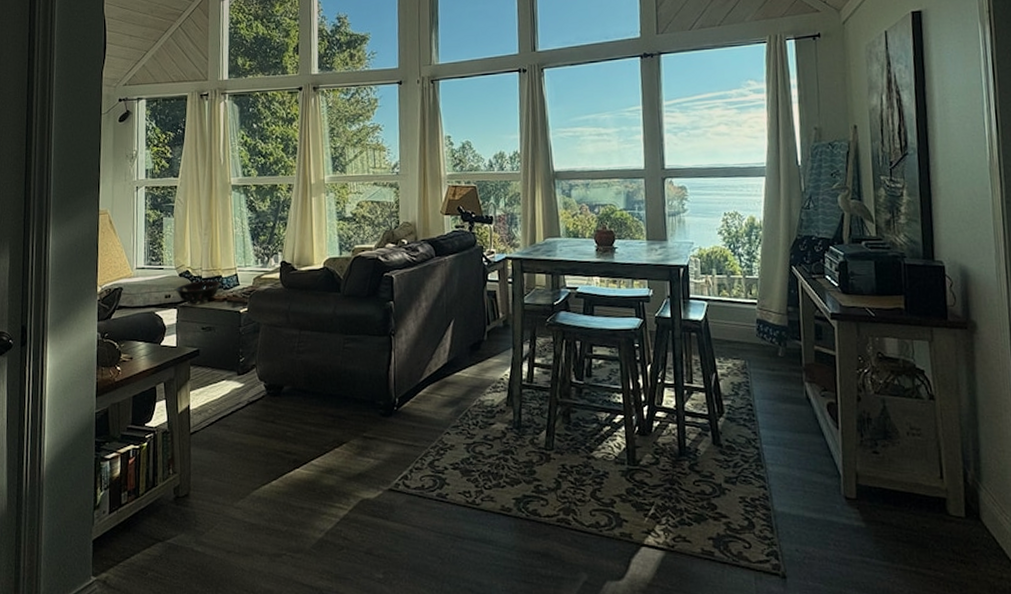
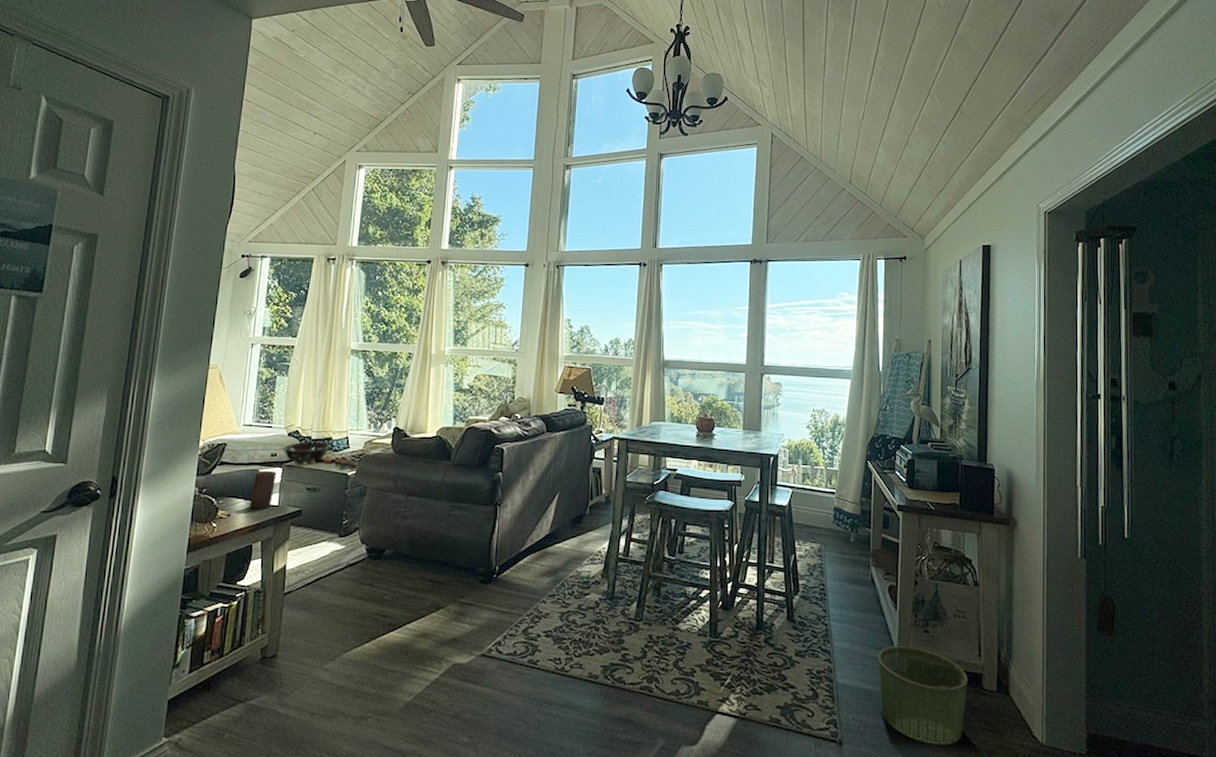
candle: none [150,312,172,351] -> present [250,470,277,509]
basket: none [819,465,930,579] -> present [877,642,969,746]

